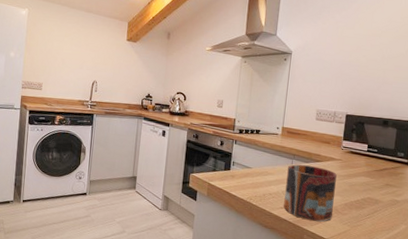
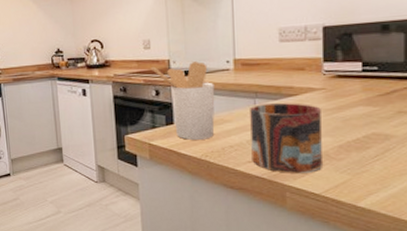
utensil holder: none [220,121,266,186] -> present [150,62,215,140]

